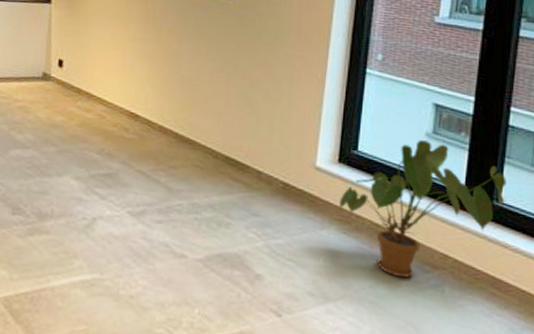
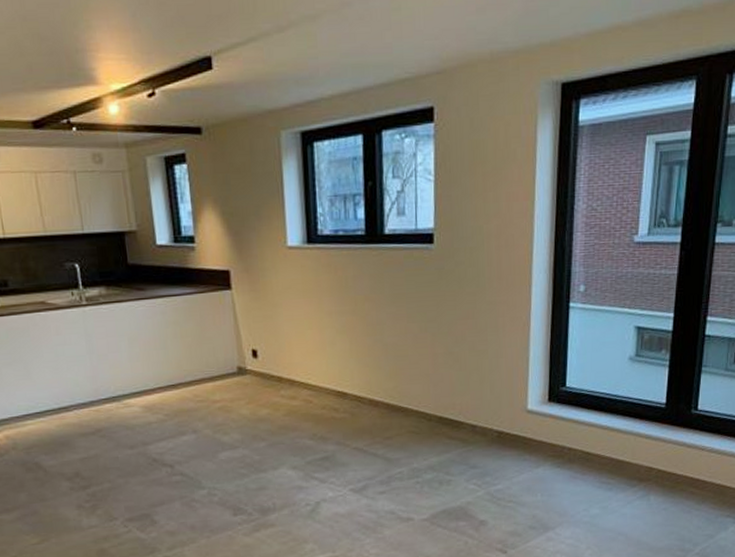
house plant: present [338,140,506,278] -> none [551,364,703,496]

